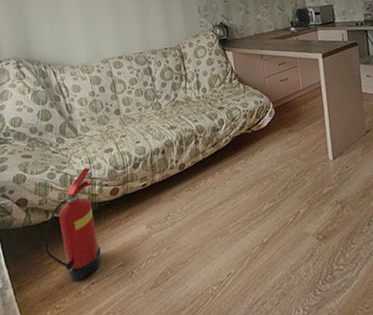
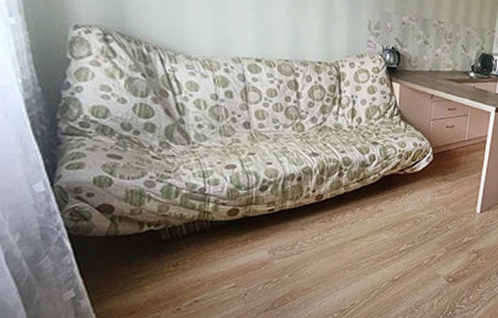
fire extinguisher: present [45,167,101,283] -> none [136,180,210,299]

